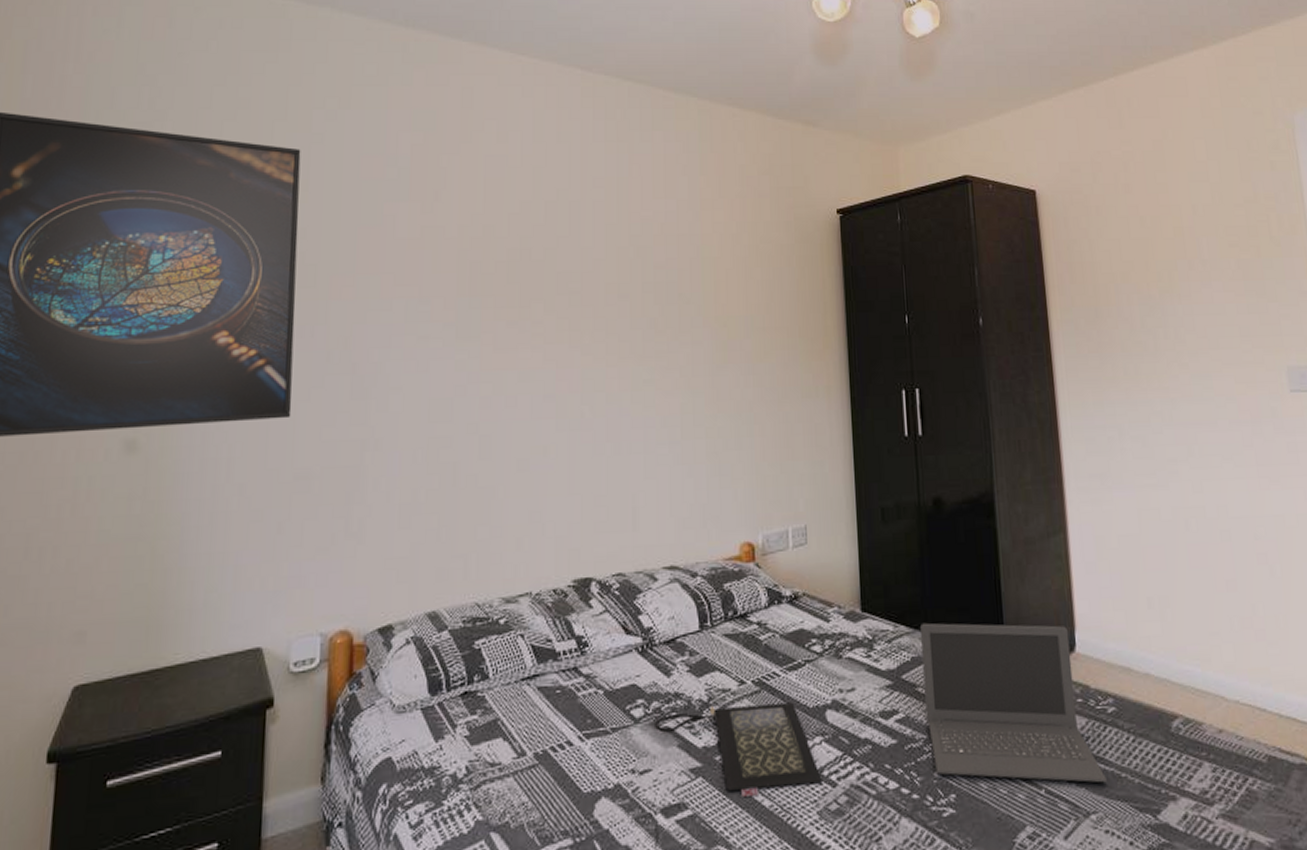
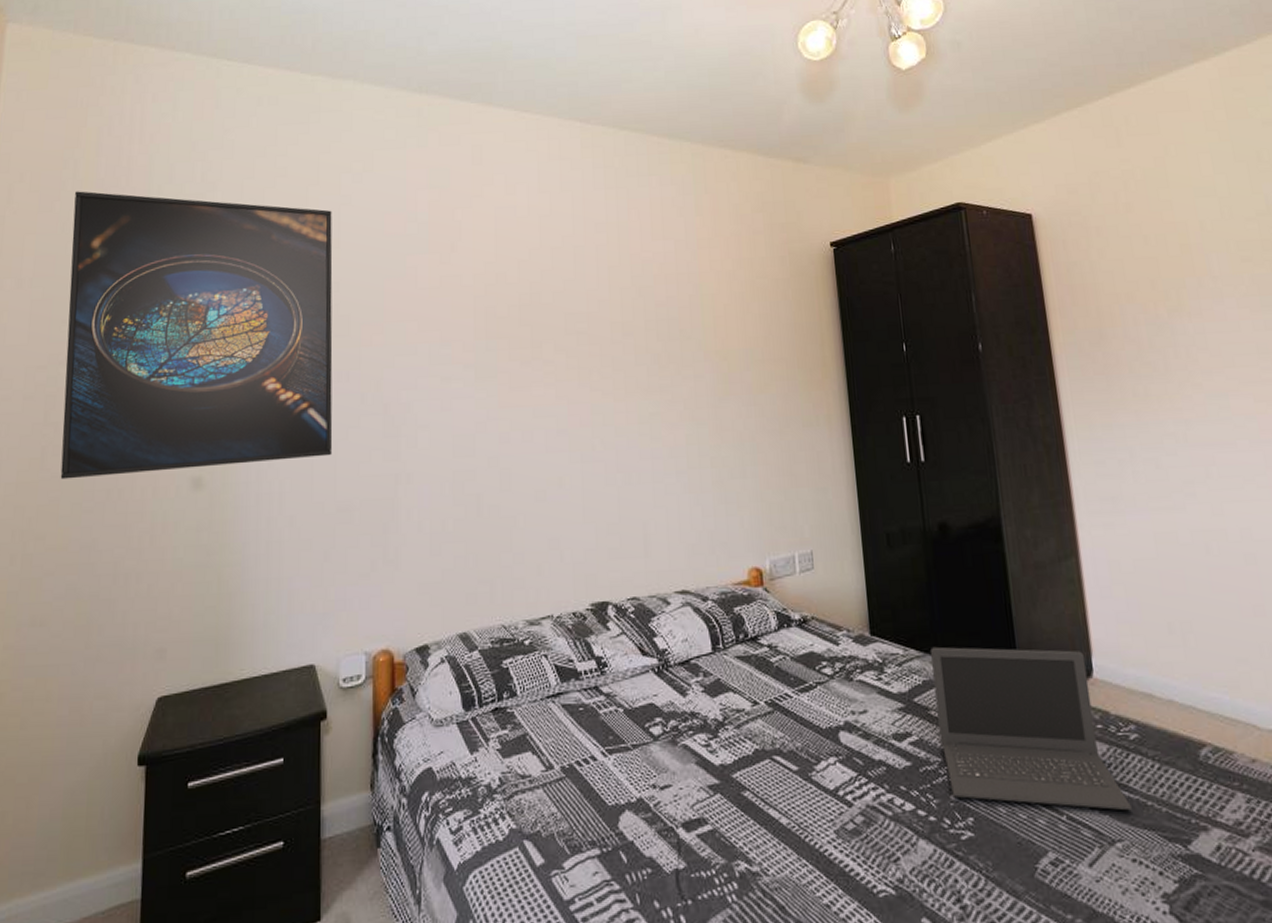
clutch bag: present [655,702,822,797] -> none [673,722,838,814]

